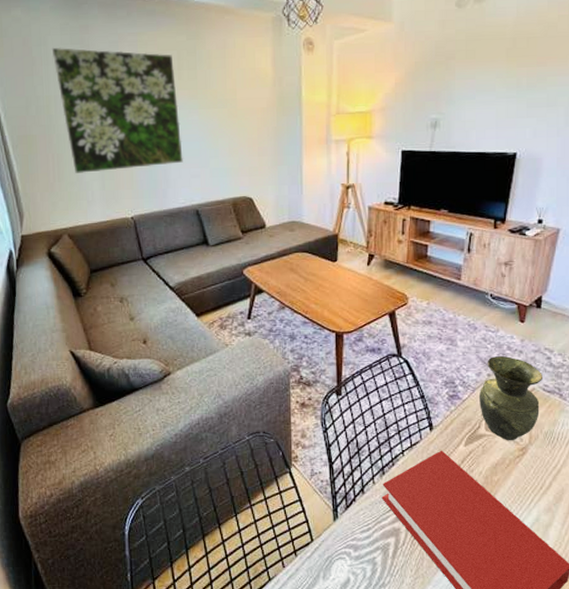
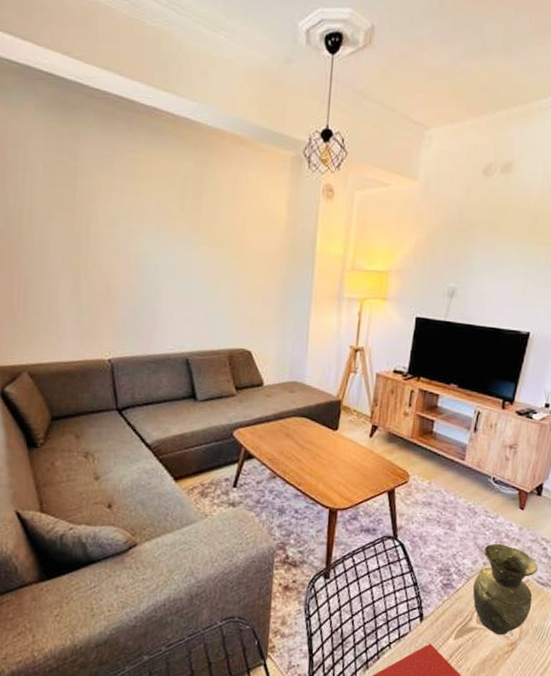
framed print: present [51,47,184,173] -> none [31,152,178,304]

